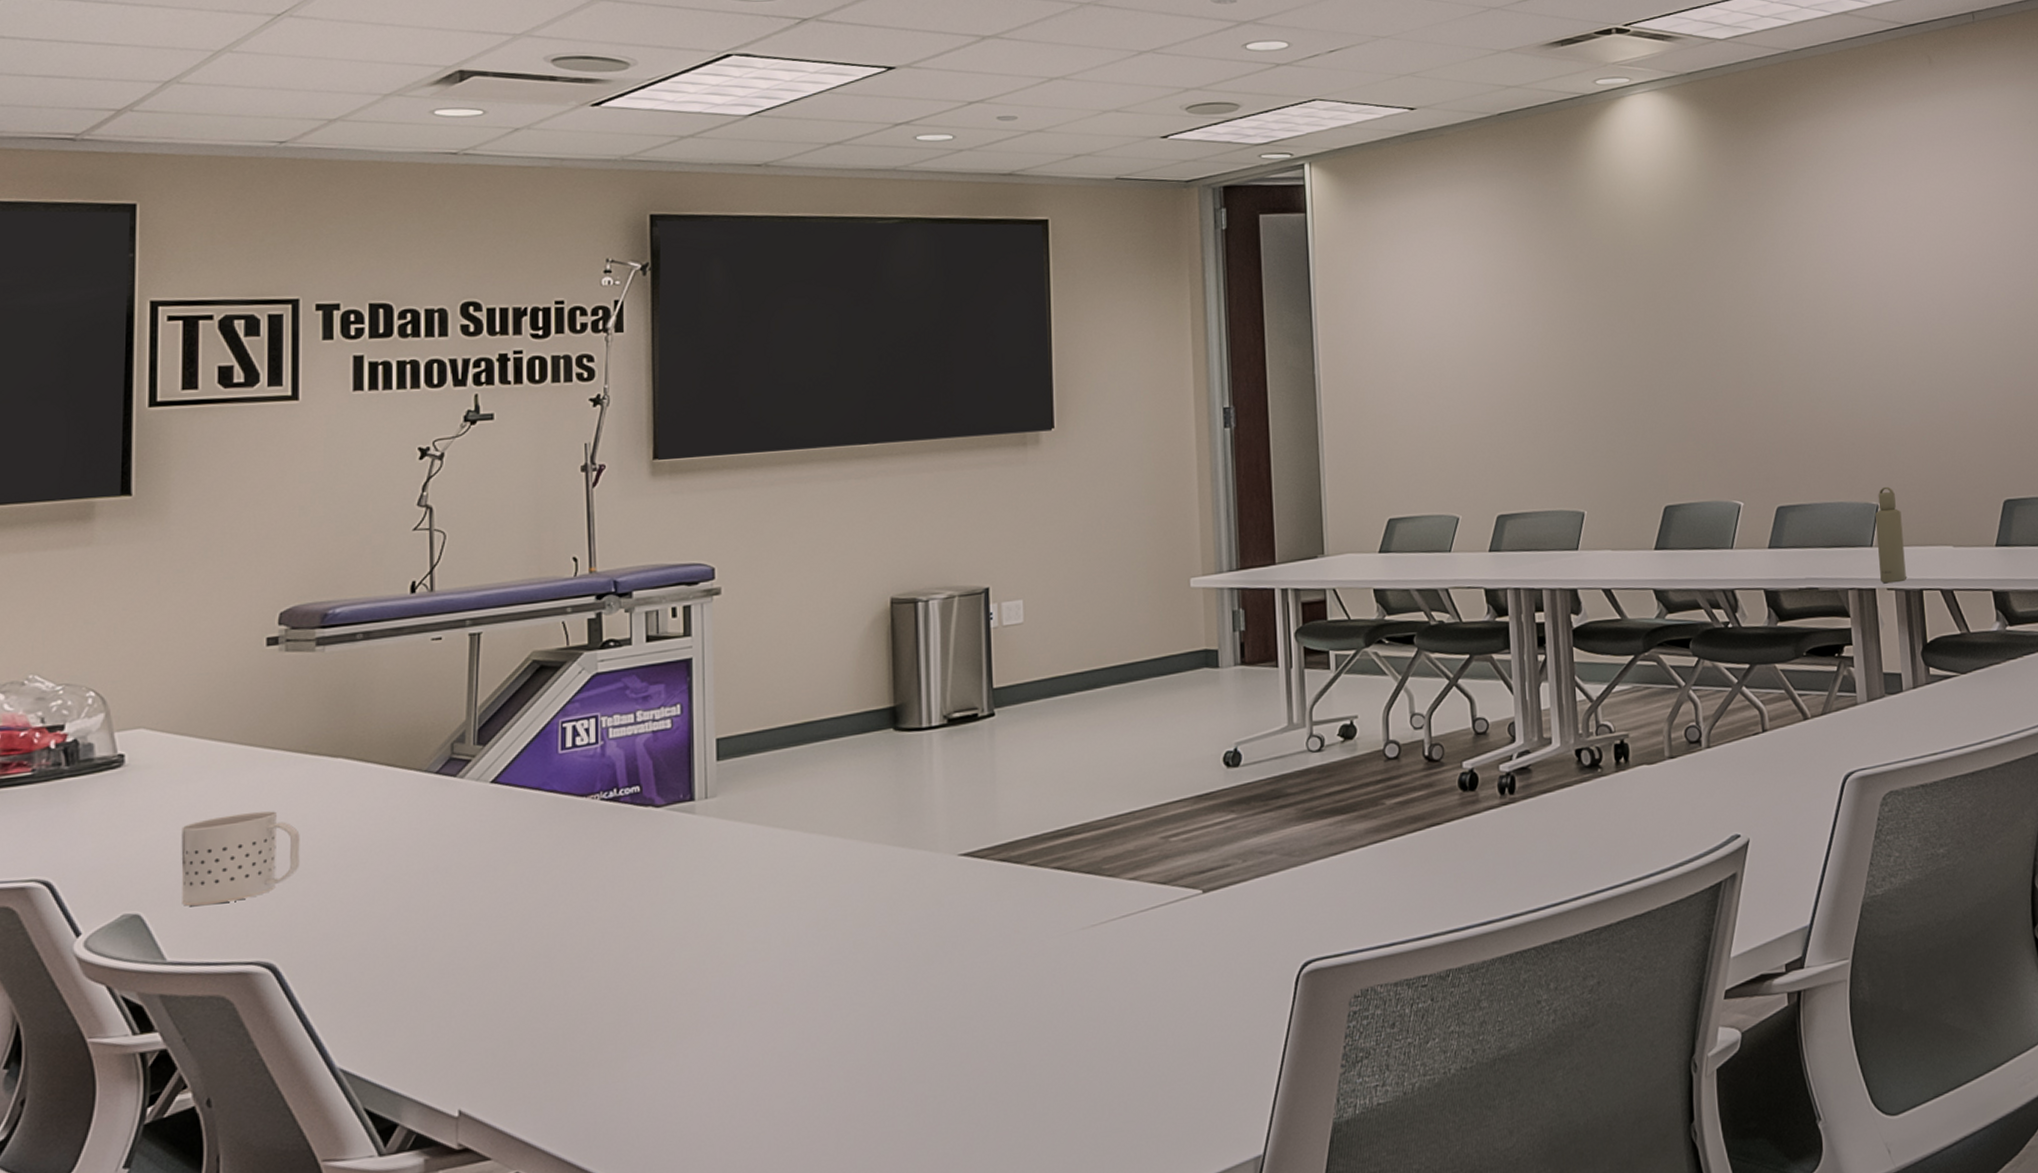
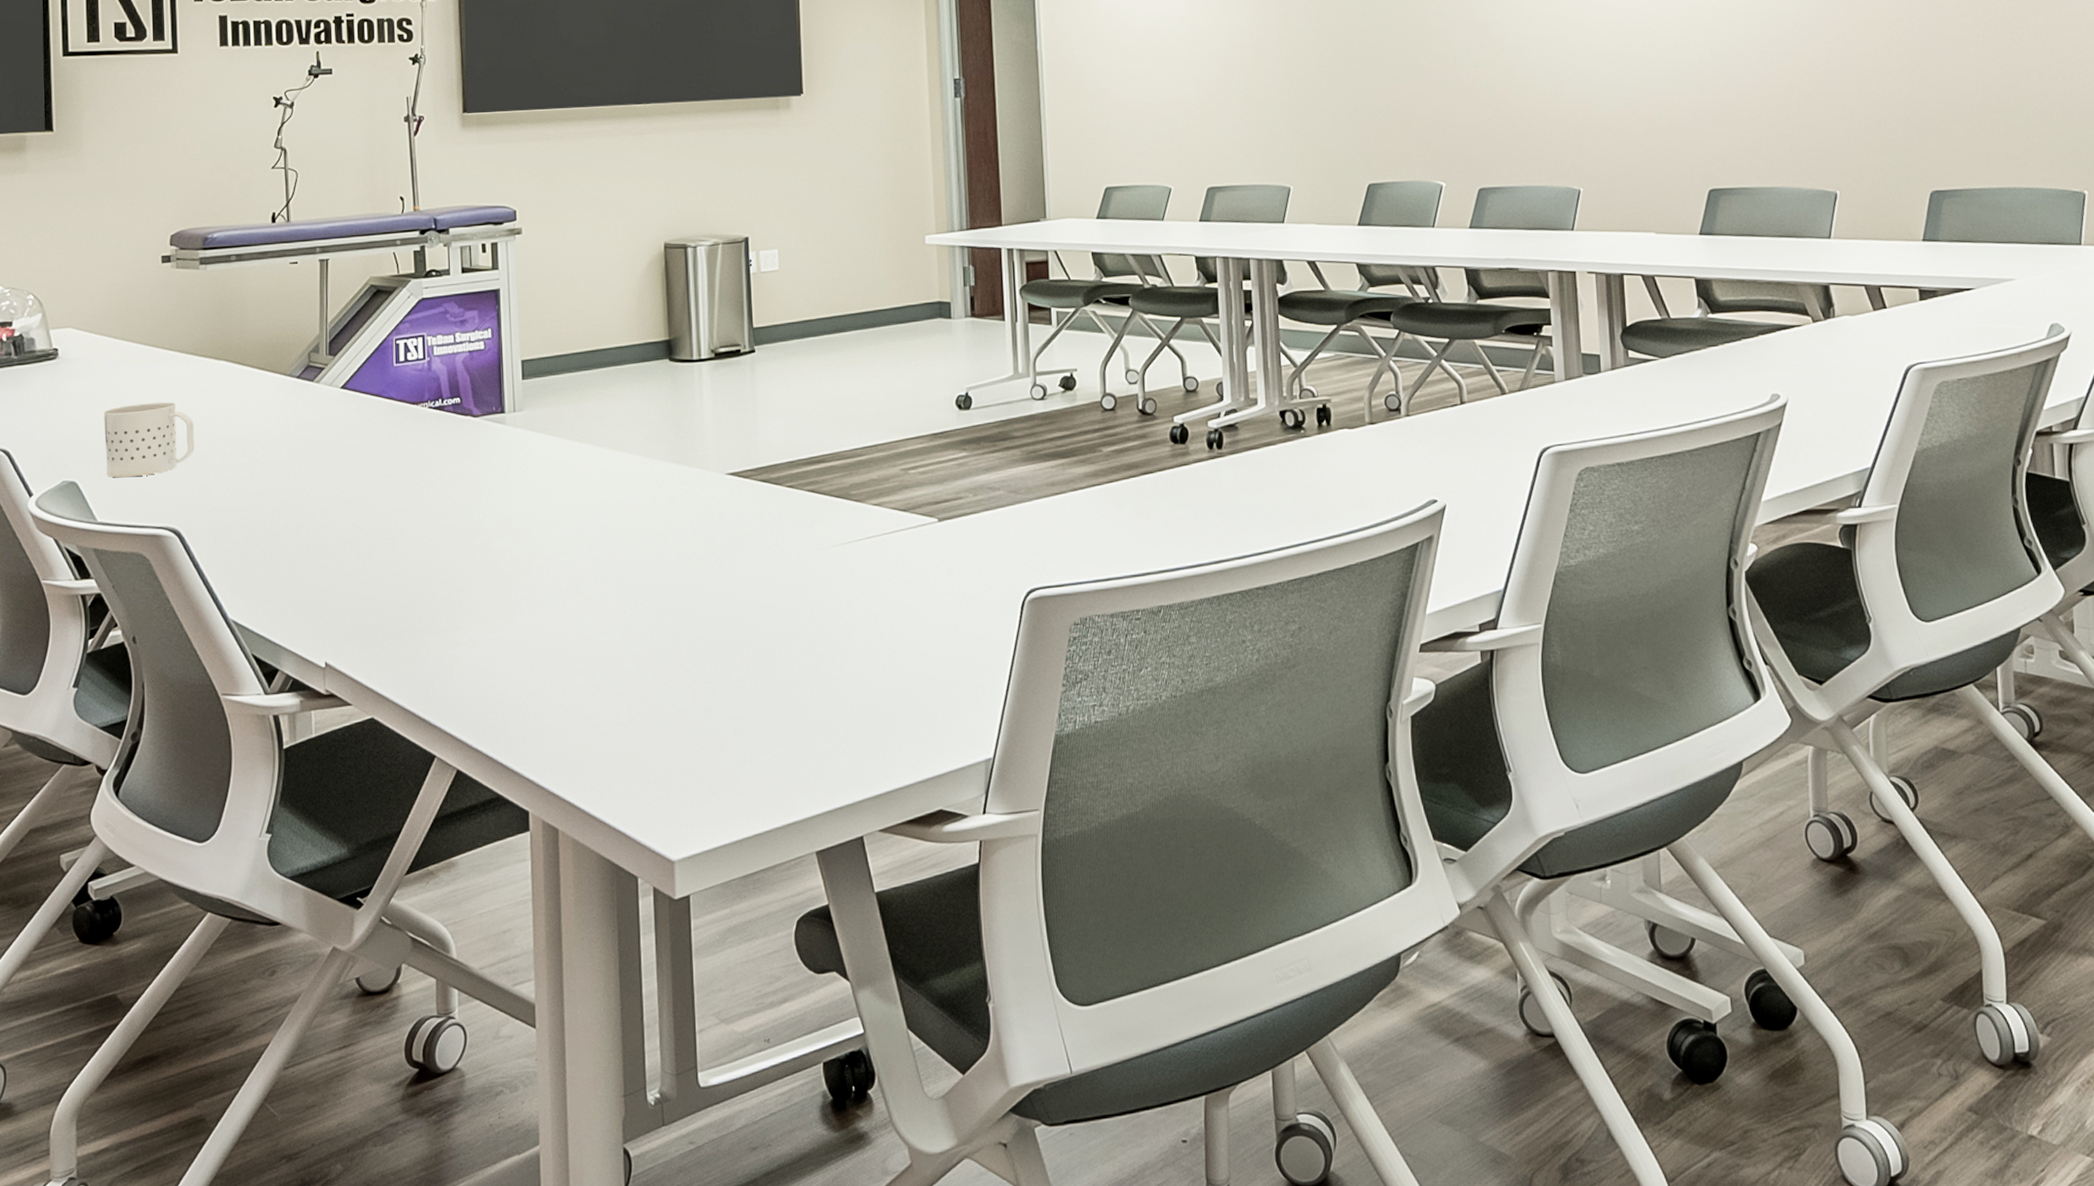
bottle: present [1875,486,1906,584] -> none [1577,172,1607,267]

